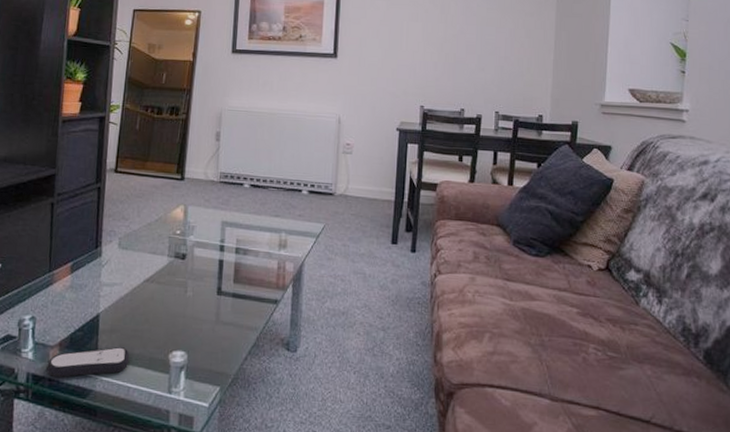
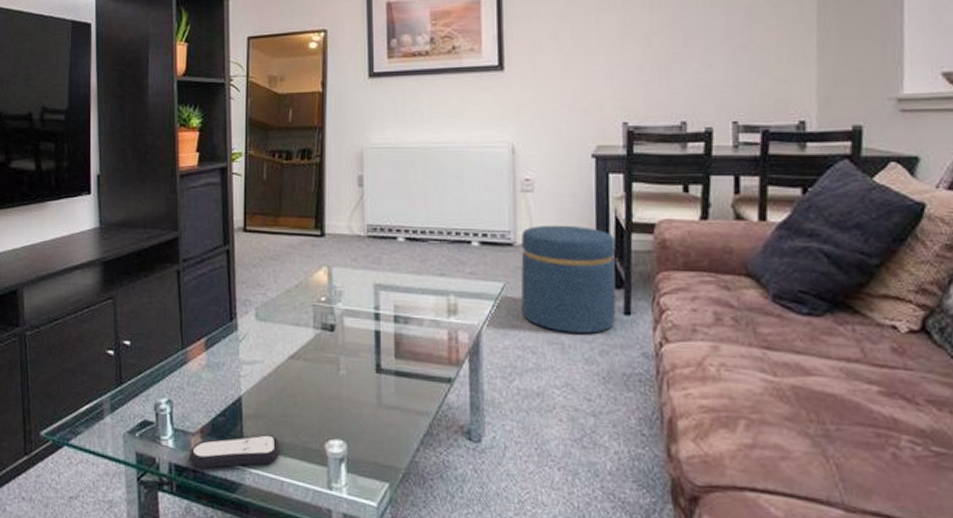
ottoman: none [336,180,409,266] -> present [521,225,616,333]

